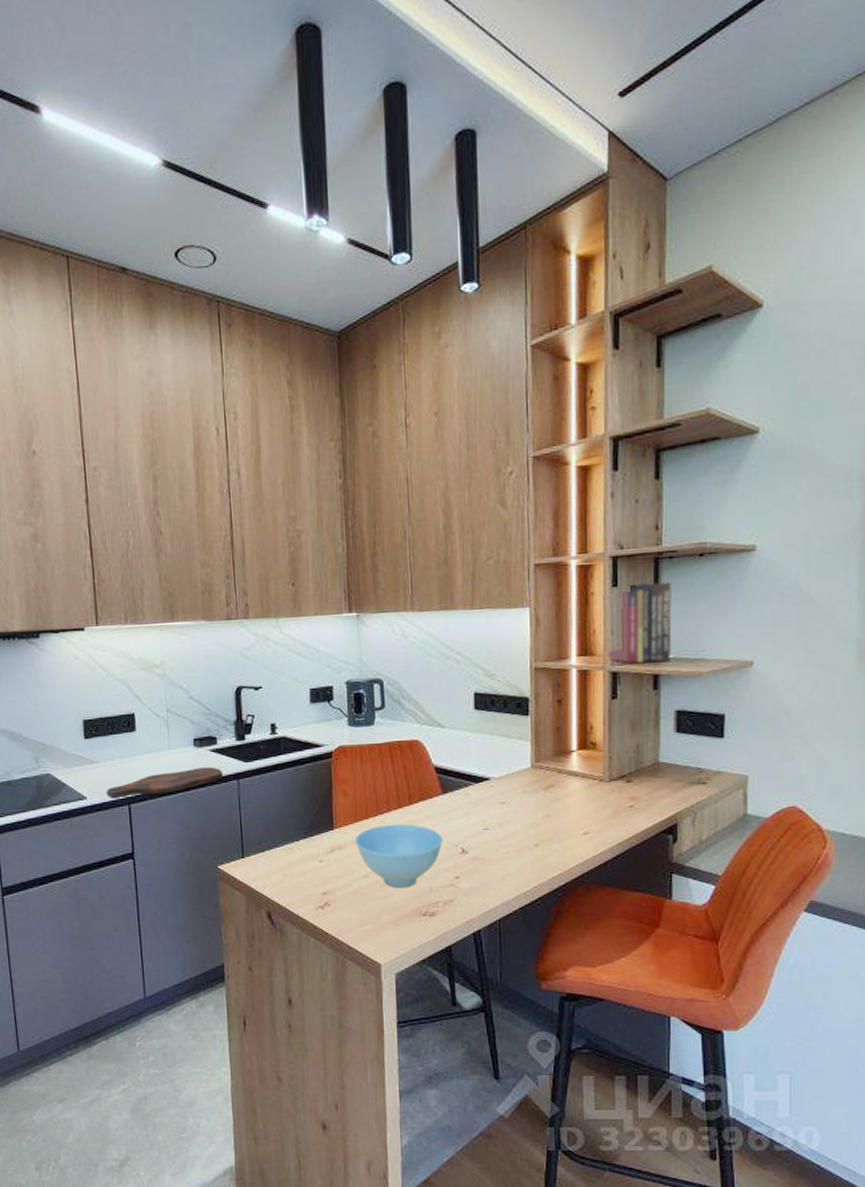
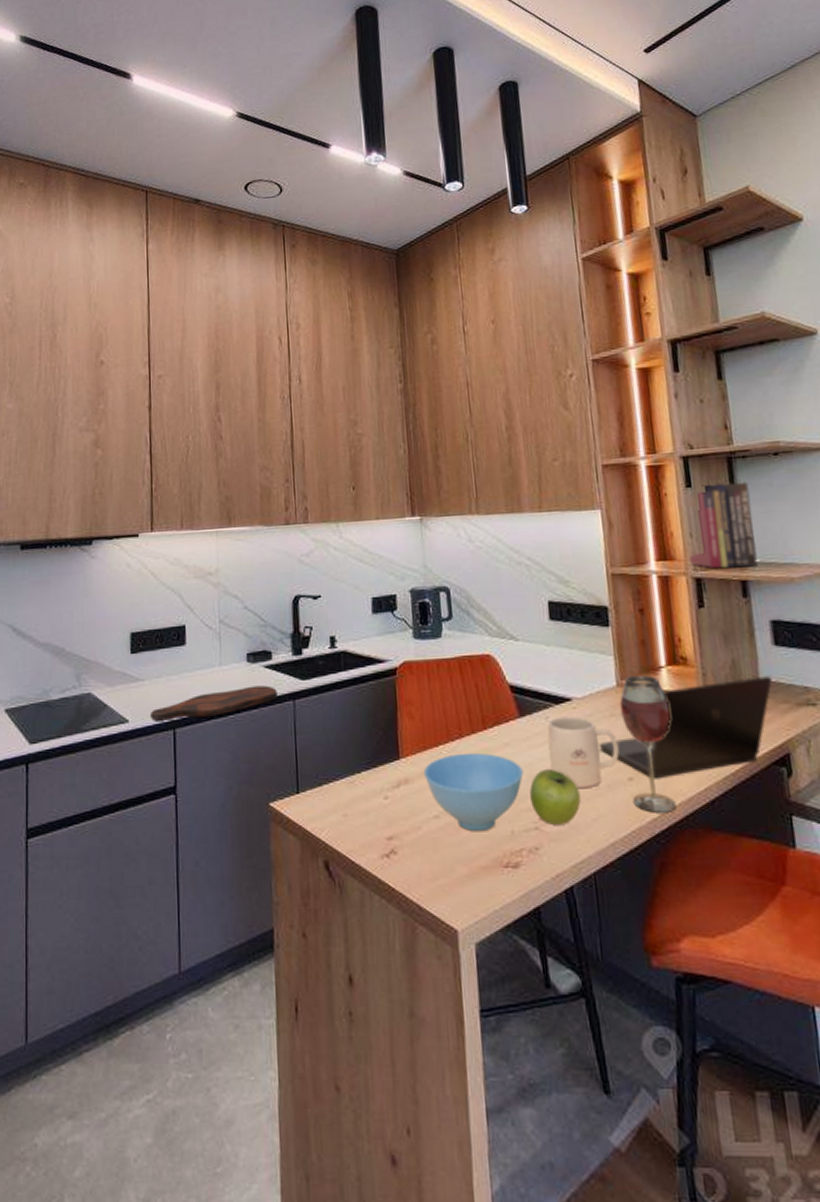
fruit: none [448,836,492,882] -> present [530,768,581,825]
mug: none [466,793,528,853] -> present [547,716,619,789]
laptop: none [512,759,670,844] -> present [600,676,772,778]
wineglass: none [533,758,576,872] -> present [619,674,677,813]

